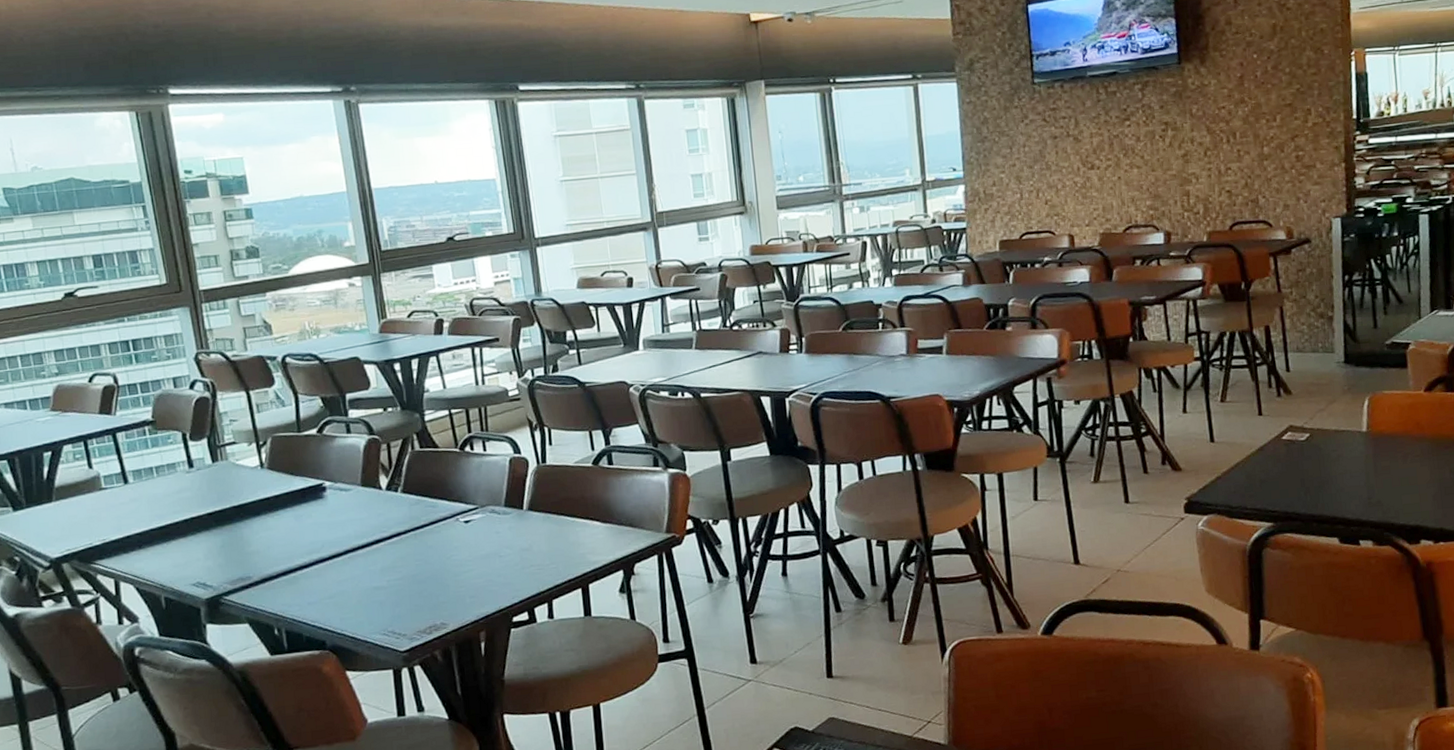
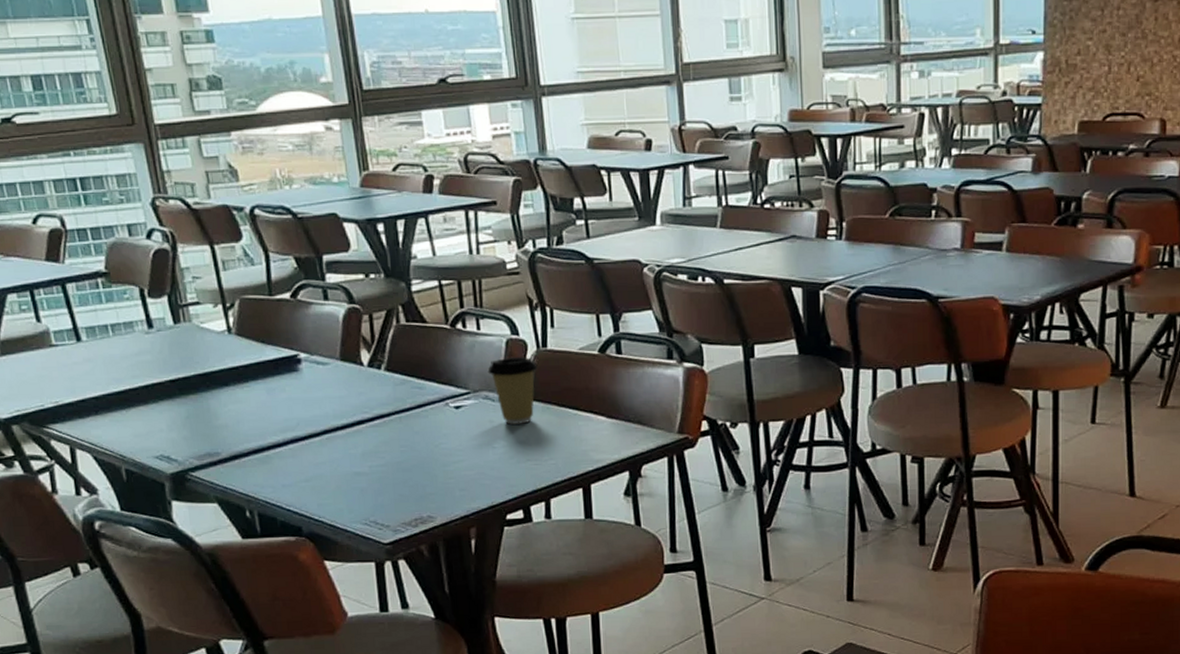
coffee cup: none [493,473,538,534] -> present [487,357,538,424]

